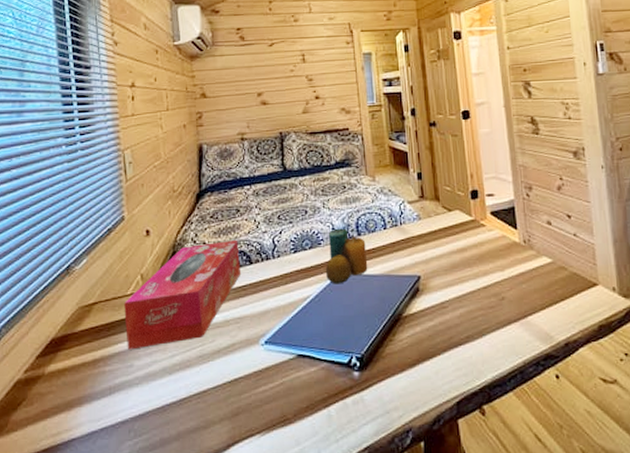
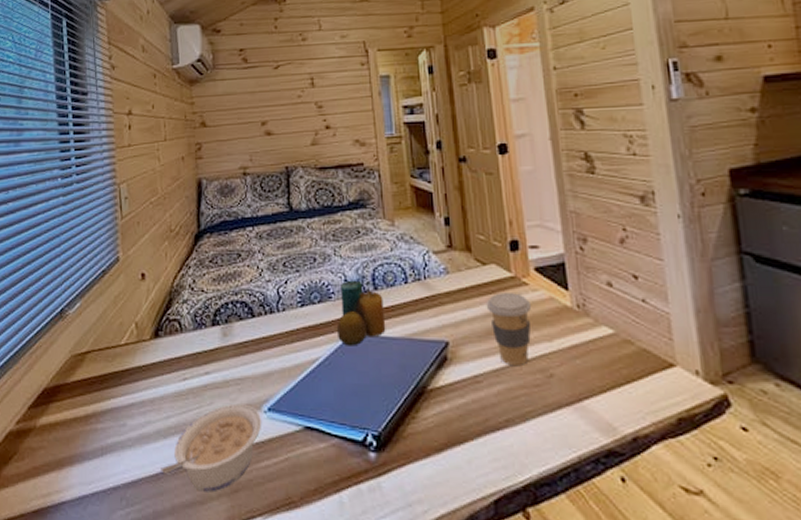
tissue box: present [124,239,241,350] -> none [118,288,243,407]
legume: none [167,339,260,418] -> present [161,403,262,492]
coffee cup: none [451,233,488,292] -> present [486,293,532,365]

